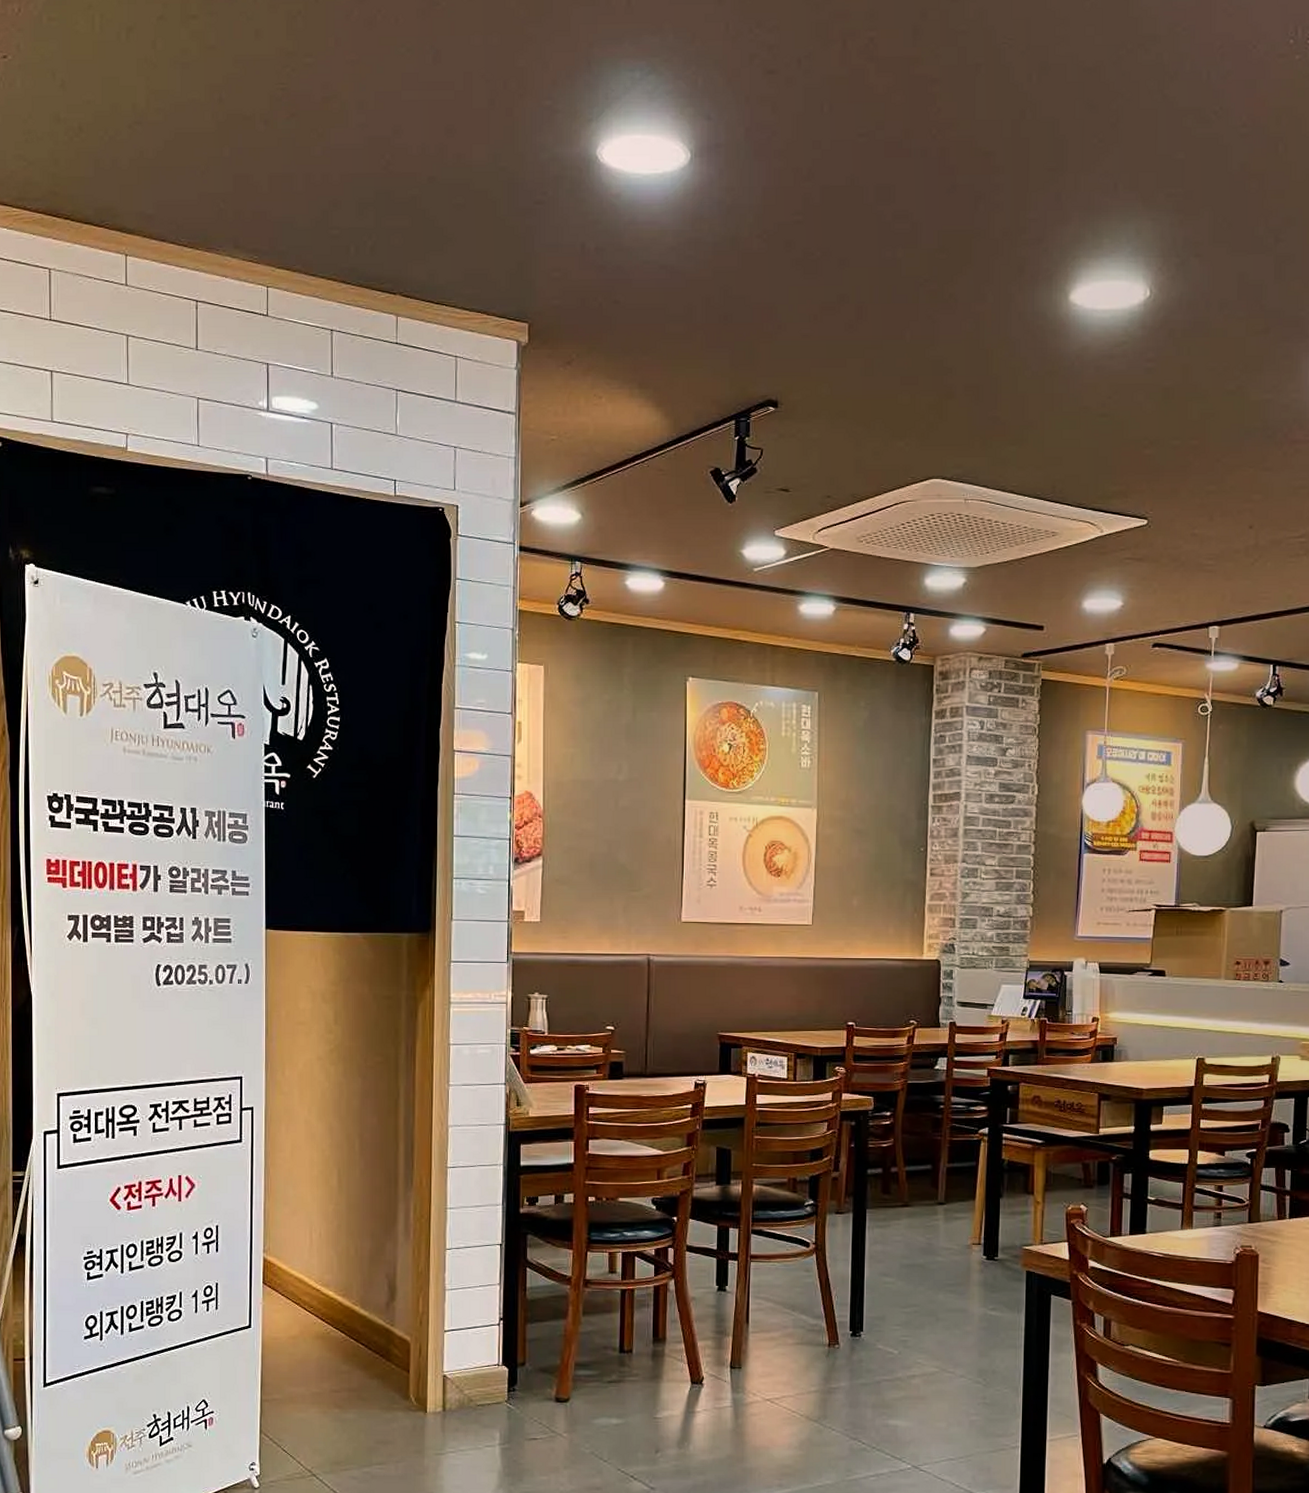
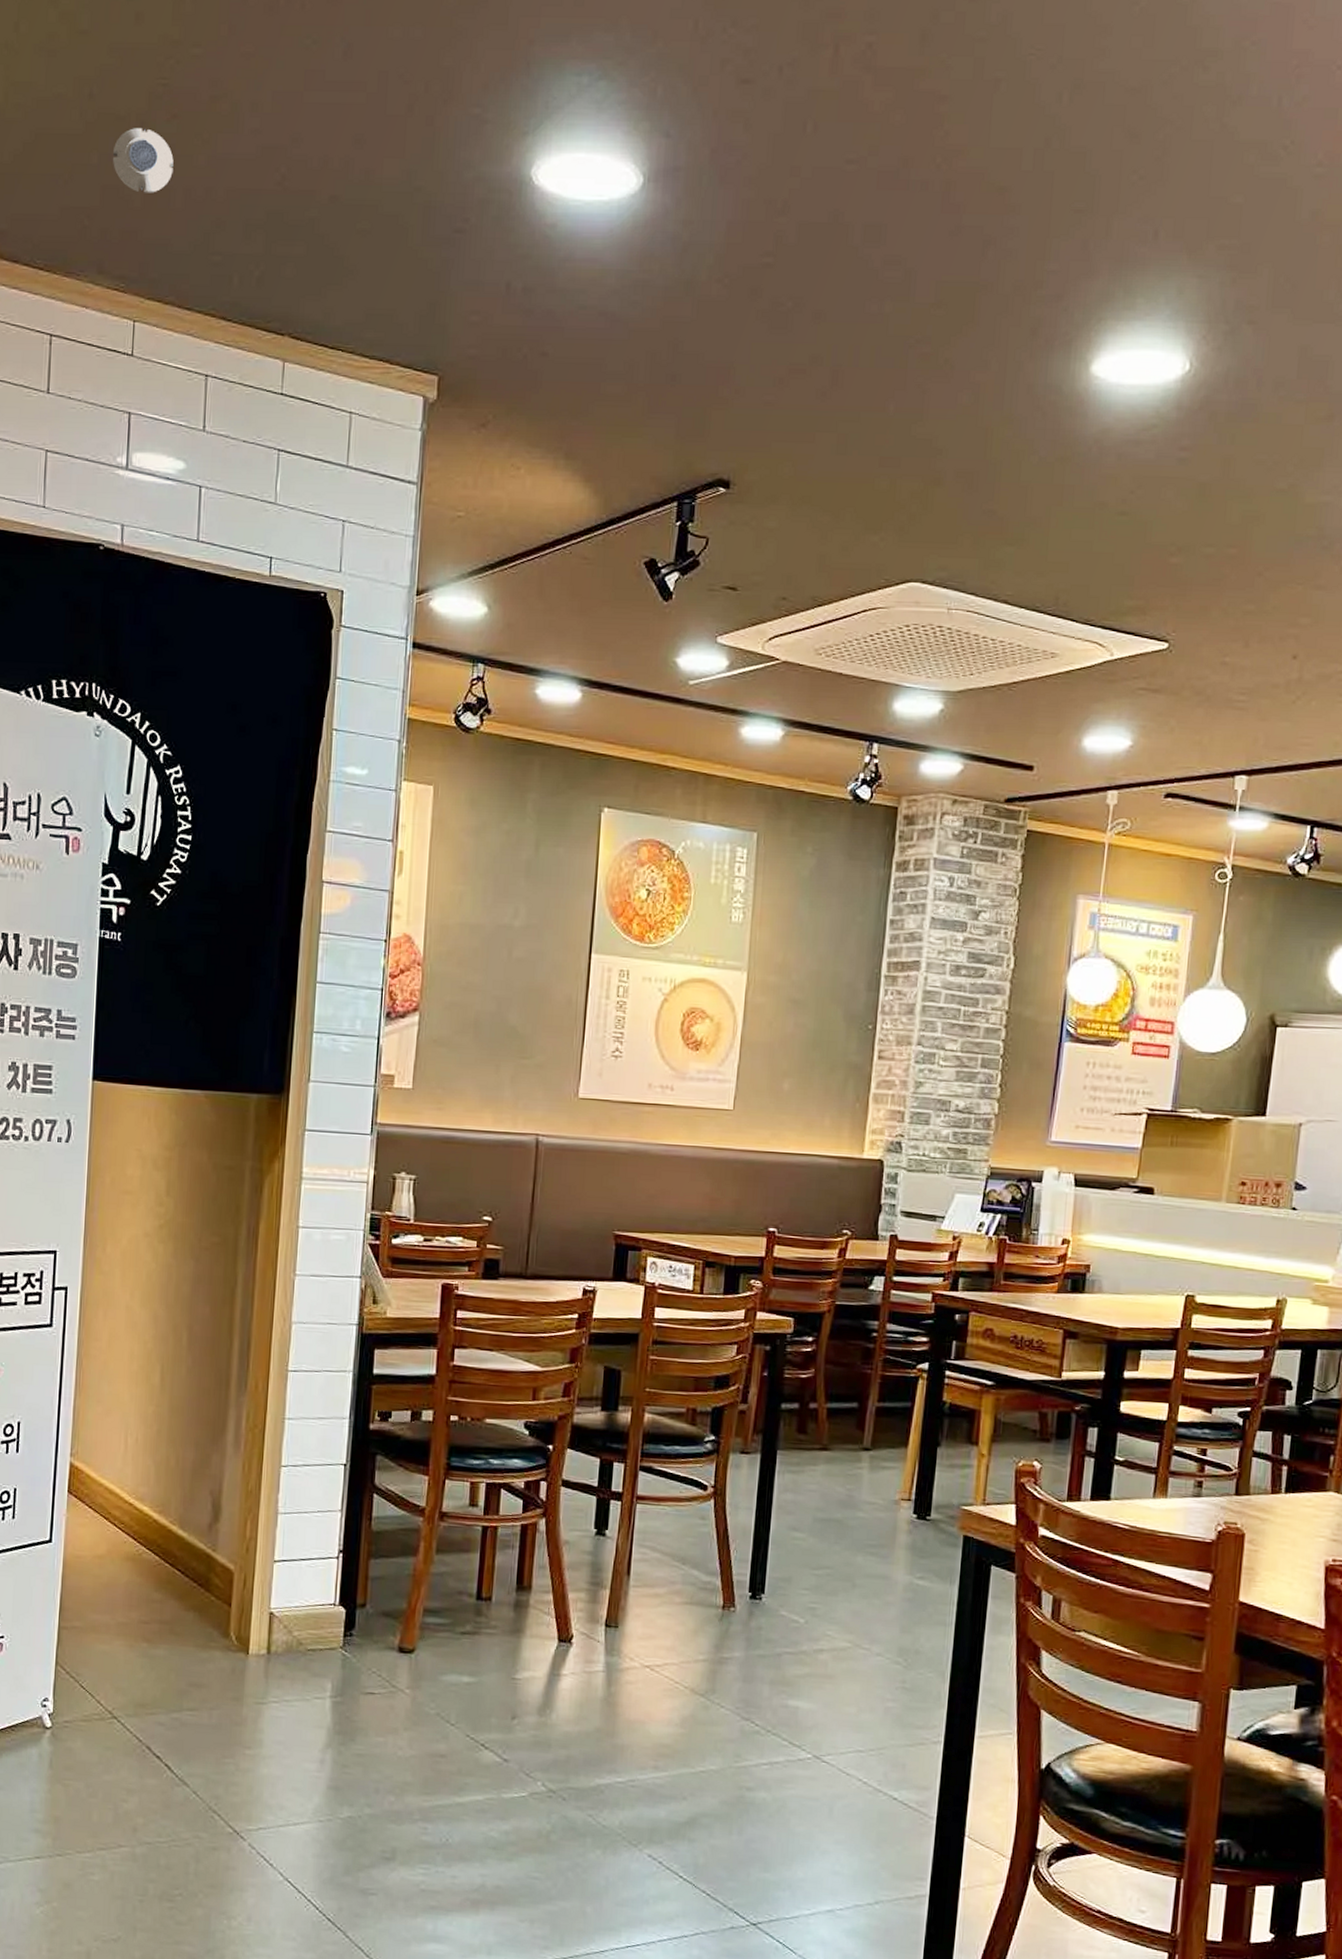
smoke detector: none [242,126,294,180] -> present [113,128,174,193]

